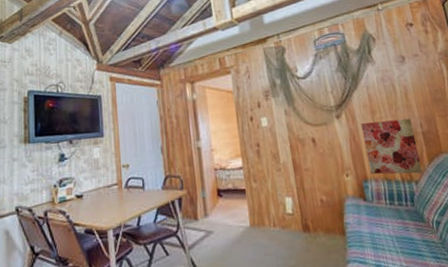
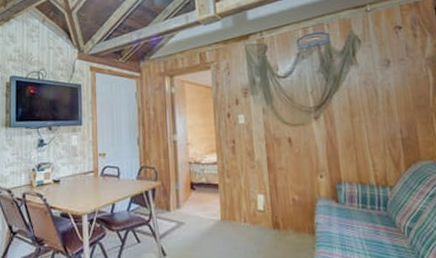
wall art: present [360,118,423,175] -> none [339,123,399,179]

